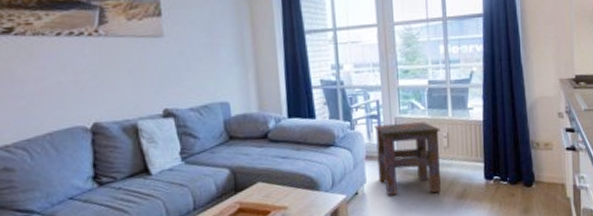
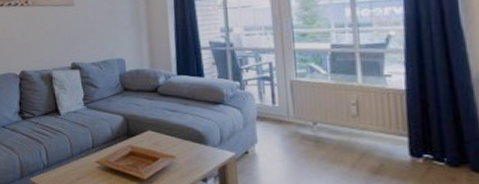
side table: present [374,122,441,196] -> none [266,86,349,164]

